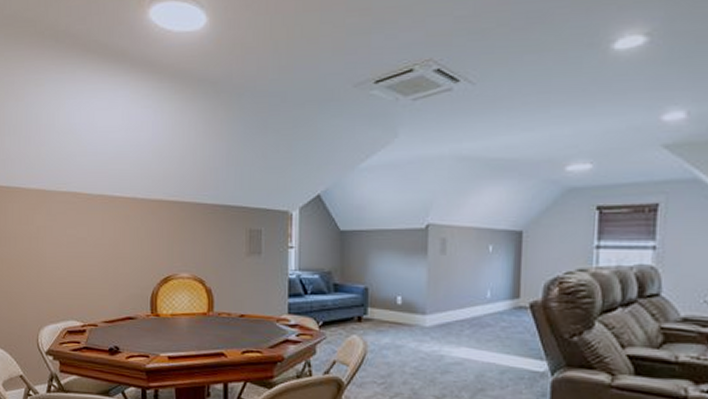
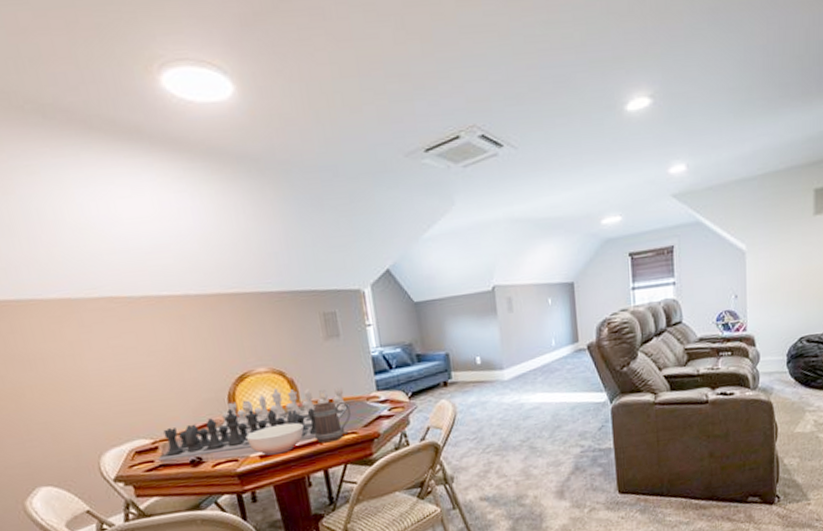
chess set: none [84,295,260,349] -> present [158,387,351,460]
bowl: none [159,329,214,359] -> present [245,422,305,456]
beer mug: none [222,316,259,357] -> present [313,401,351,443]

